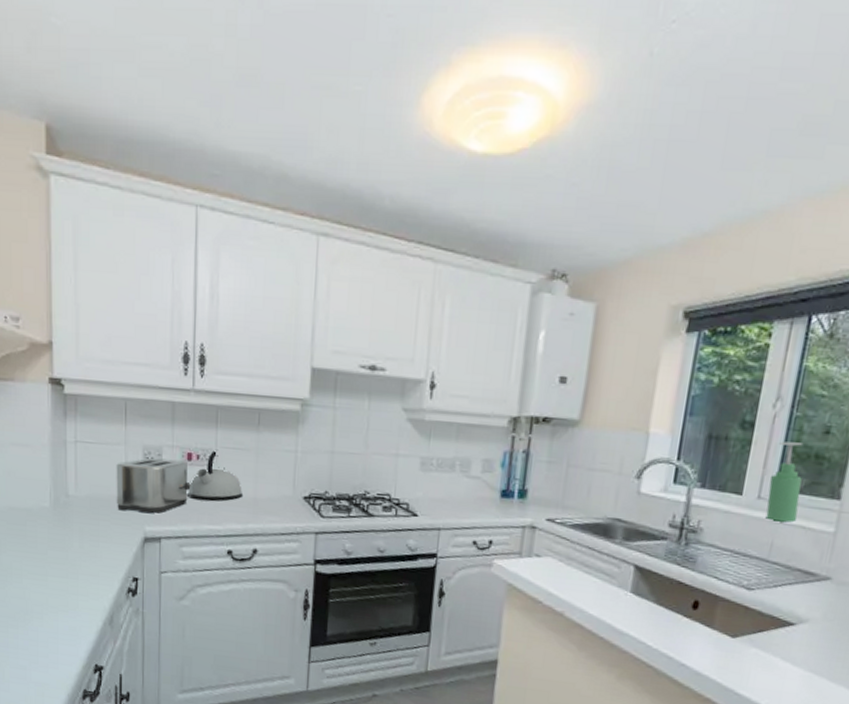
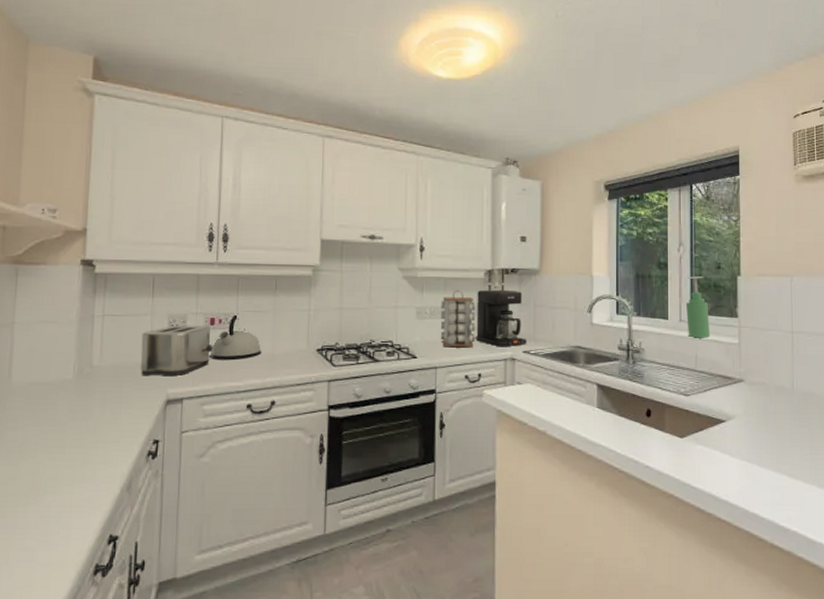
spice rack: none [446,439,494,509] -> present [440,290,476,348]
coffee maker: none [490,441,554,513] -> present [476,289,527,347]

